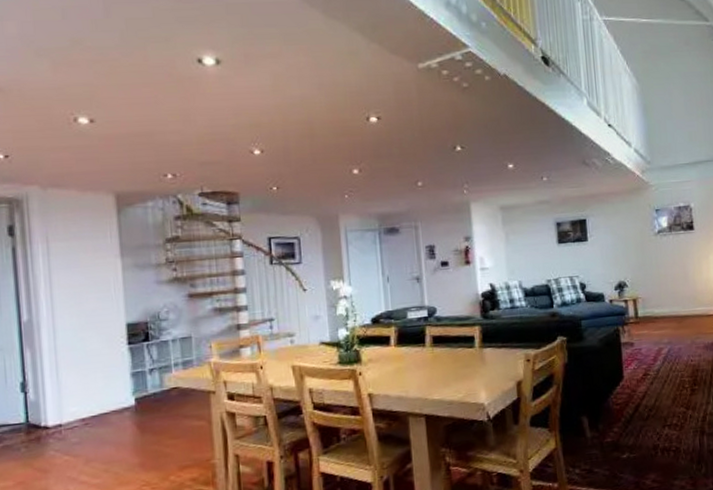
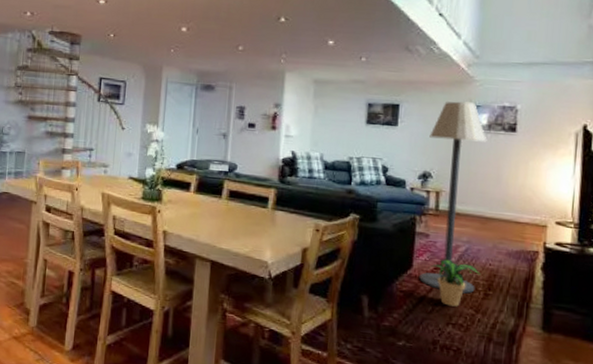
floor lamp: none [618,207,683,395] -> present [419,101,487,294]
potted plant: none [638,363,685,409] -> present [428,259,481,307]

